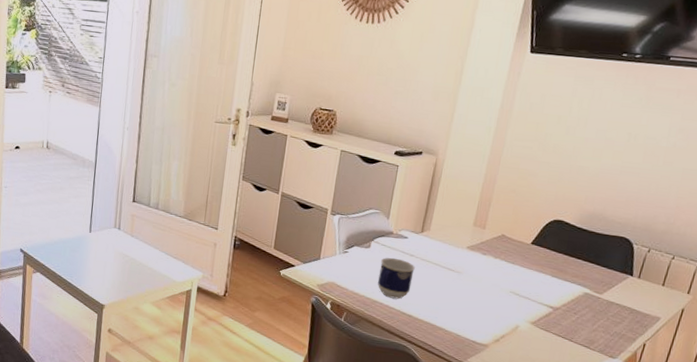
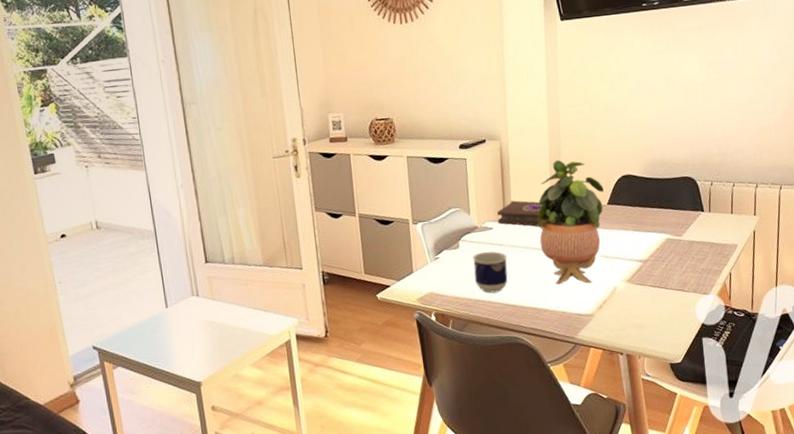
book: none [414,216,464,247] -> present [496,200,542,226]
potted plant: none [451,188,532,316] -> present [537,160,604,285]

